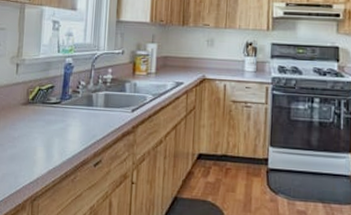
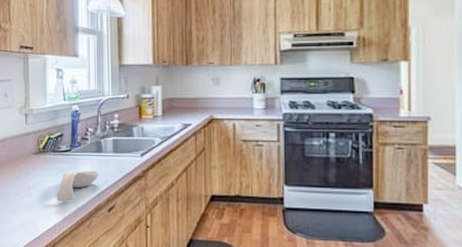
spoon rest: none [42,123,88,154] -> present [57,170,99,201]

